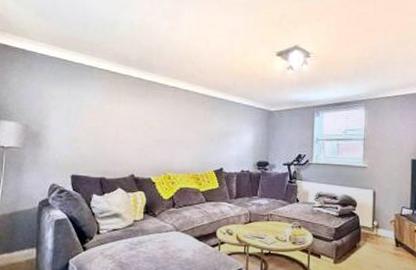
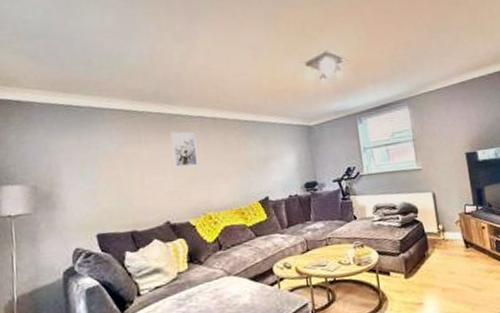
wall art: none [146,97,168,130] -> present [170,132,198,168]

